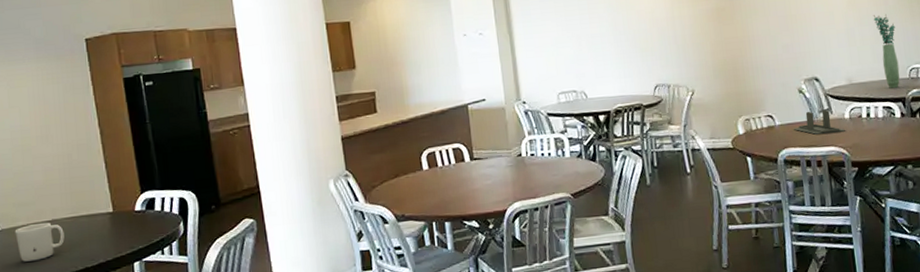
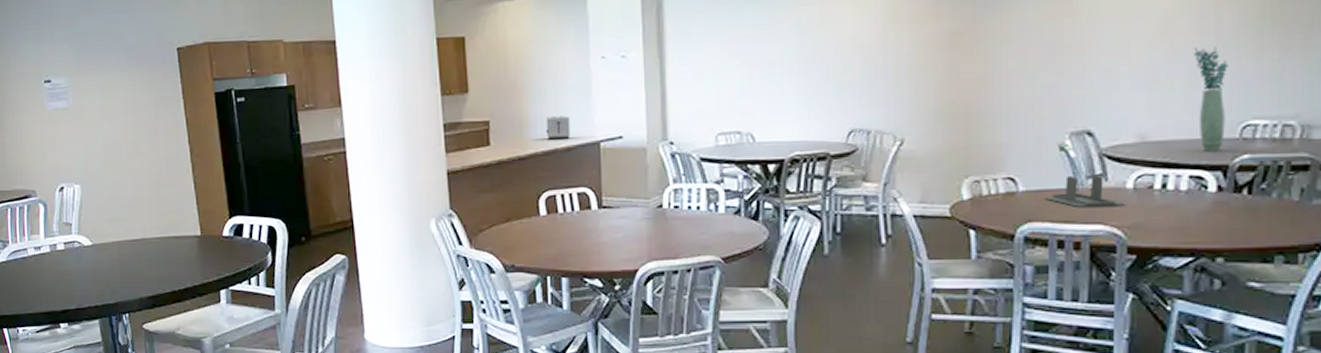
mug: present [14,222,65,262] -> none [106,240,153,279]
toaster: none [422,84,443,105] -> present [546,116,570,140]

